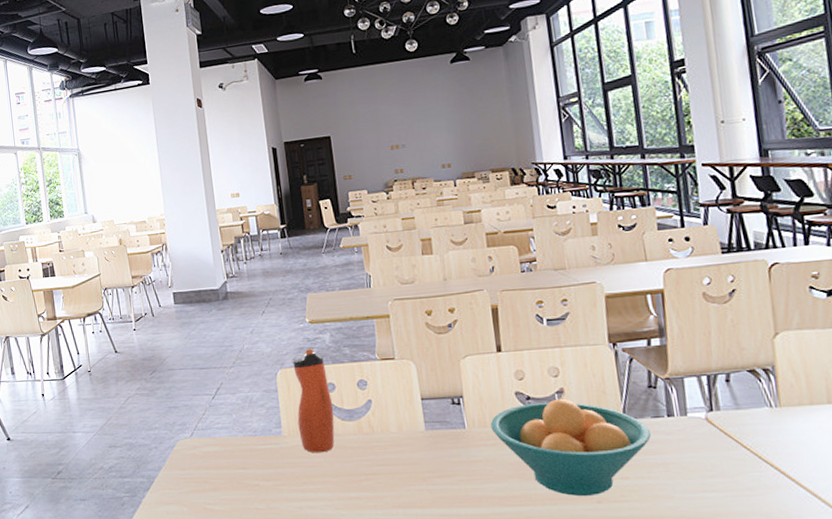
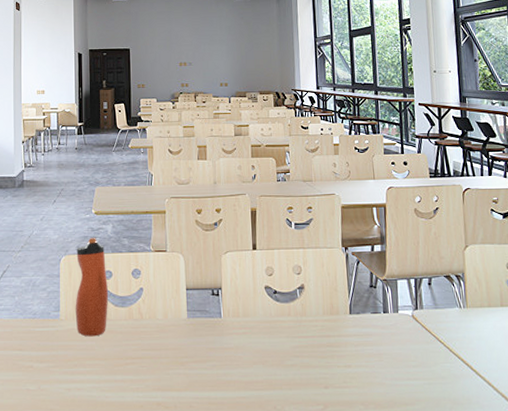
fruit bowl: present [490,398,651,497] -> none [242,293,370,383]

